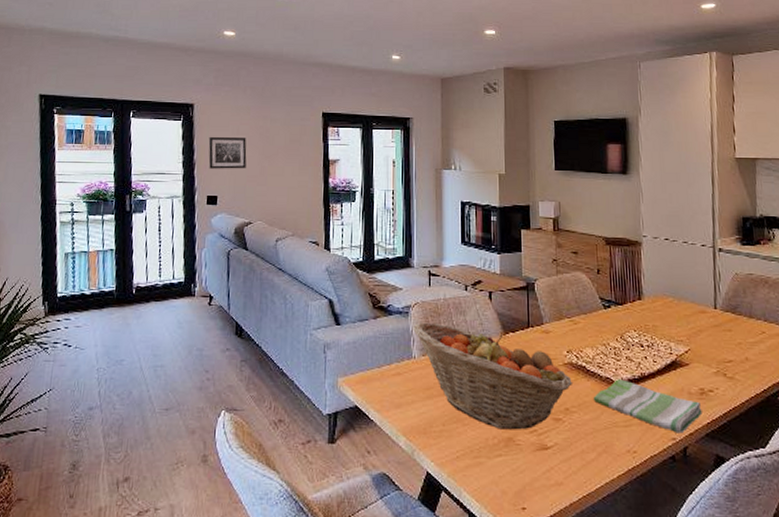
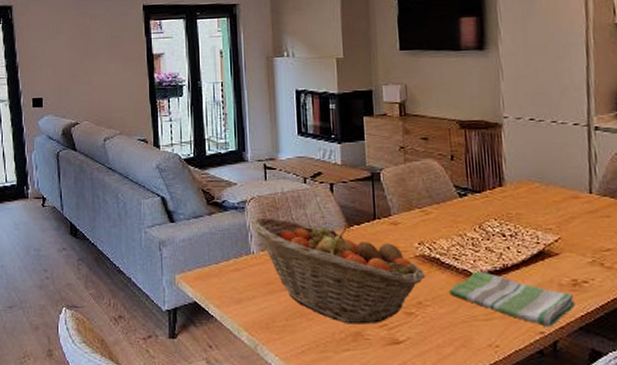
wall art: present [208,136,247,169] -> none [29,37,69,71]

